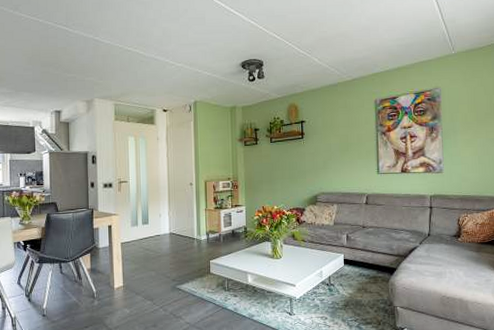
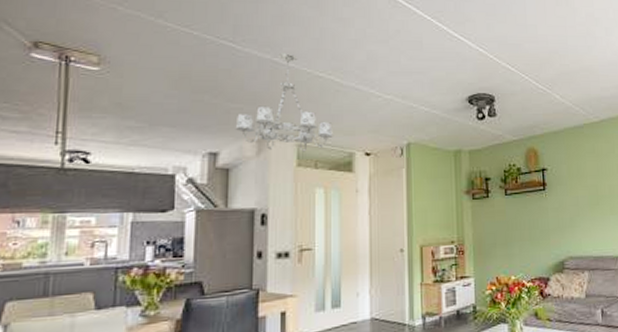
chandelier: none [71,33,140,110] -> present [235,53,334,152]

